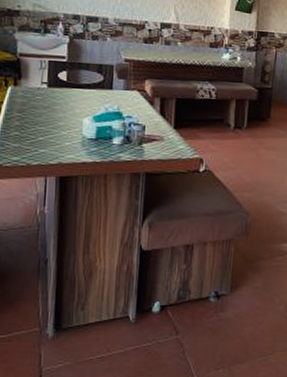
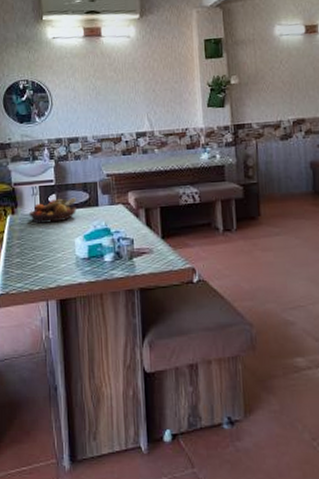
fruit bowl: none [33,76,90,100] -> present [28,197,77,224]

